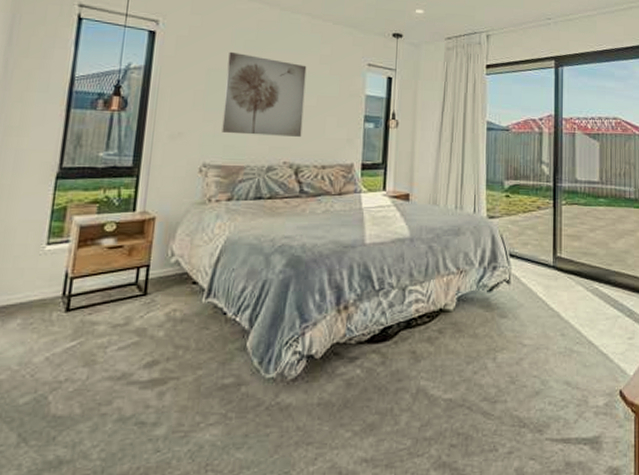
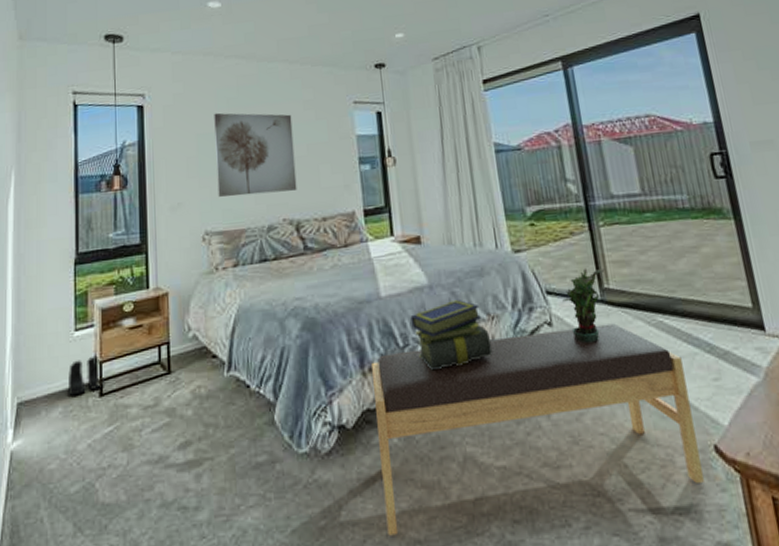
boots: none [31,271,73,309] -> present [69,355,104,396]
bench: none [338,286,607,455] -> present [372,323,704,536]
stack of books: none [389,252,457,313] -> present [410,299,493,371]
potted plant: none [522,238,560,301] -> present [562,267,605,344]

